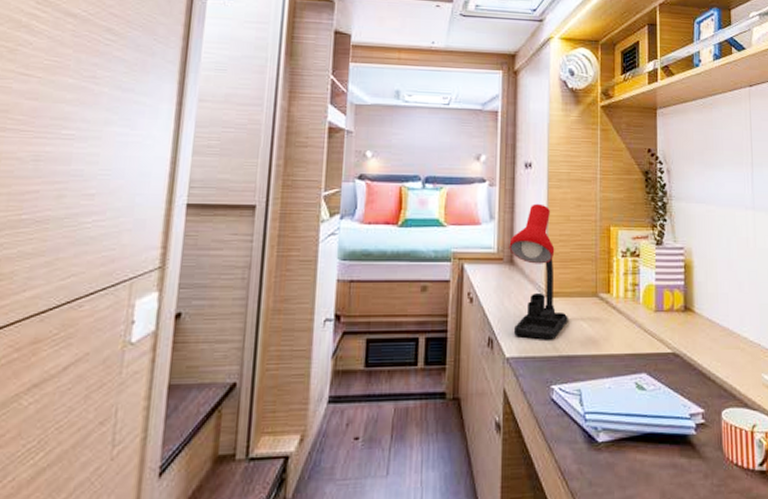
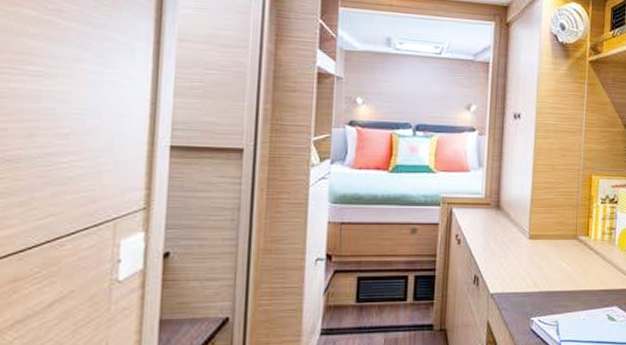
desk lamp: present [509,203,568,340] -> none [496,153,549,278]

